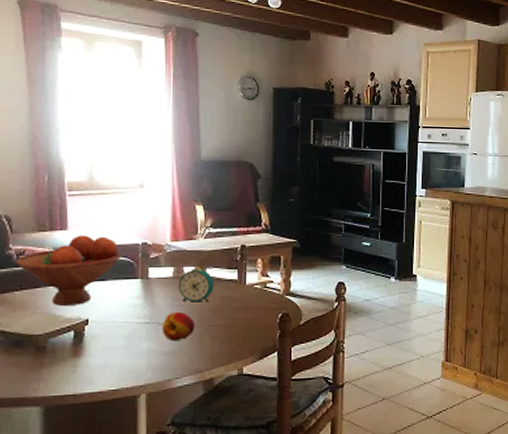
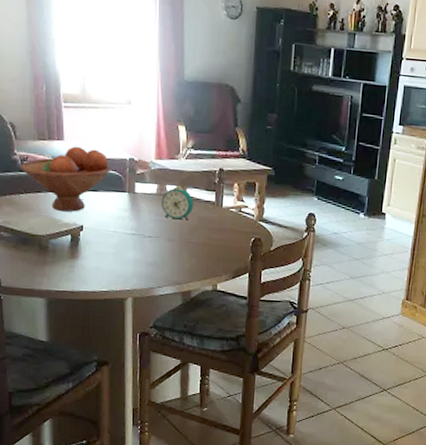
fruit: present [161,311,195,342] -> none [146,226,176,254]

